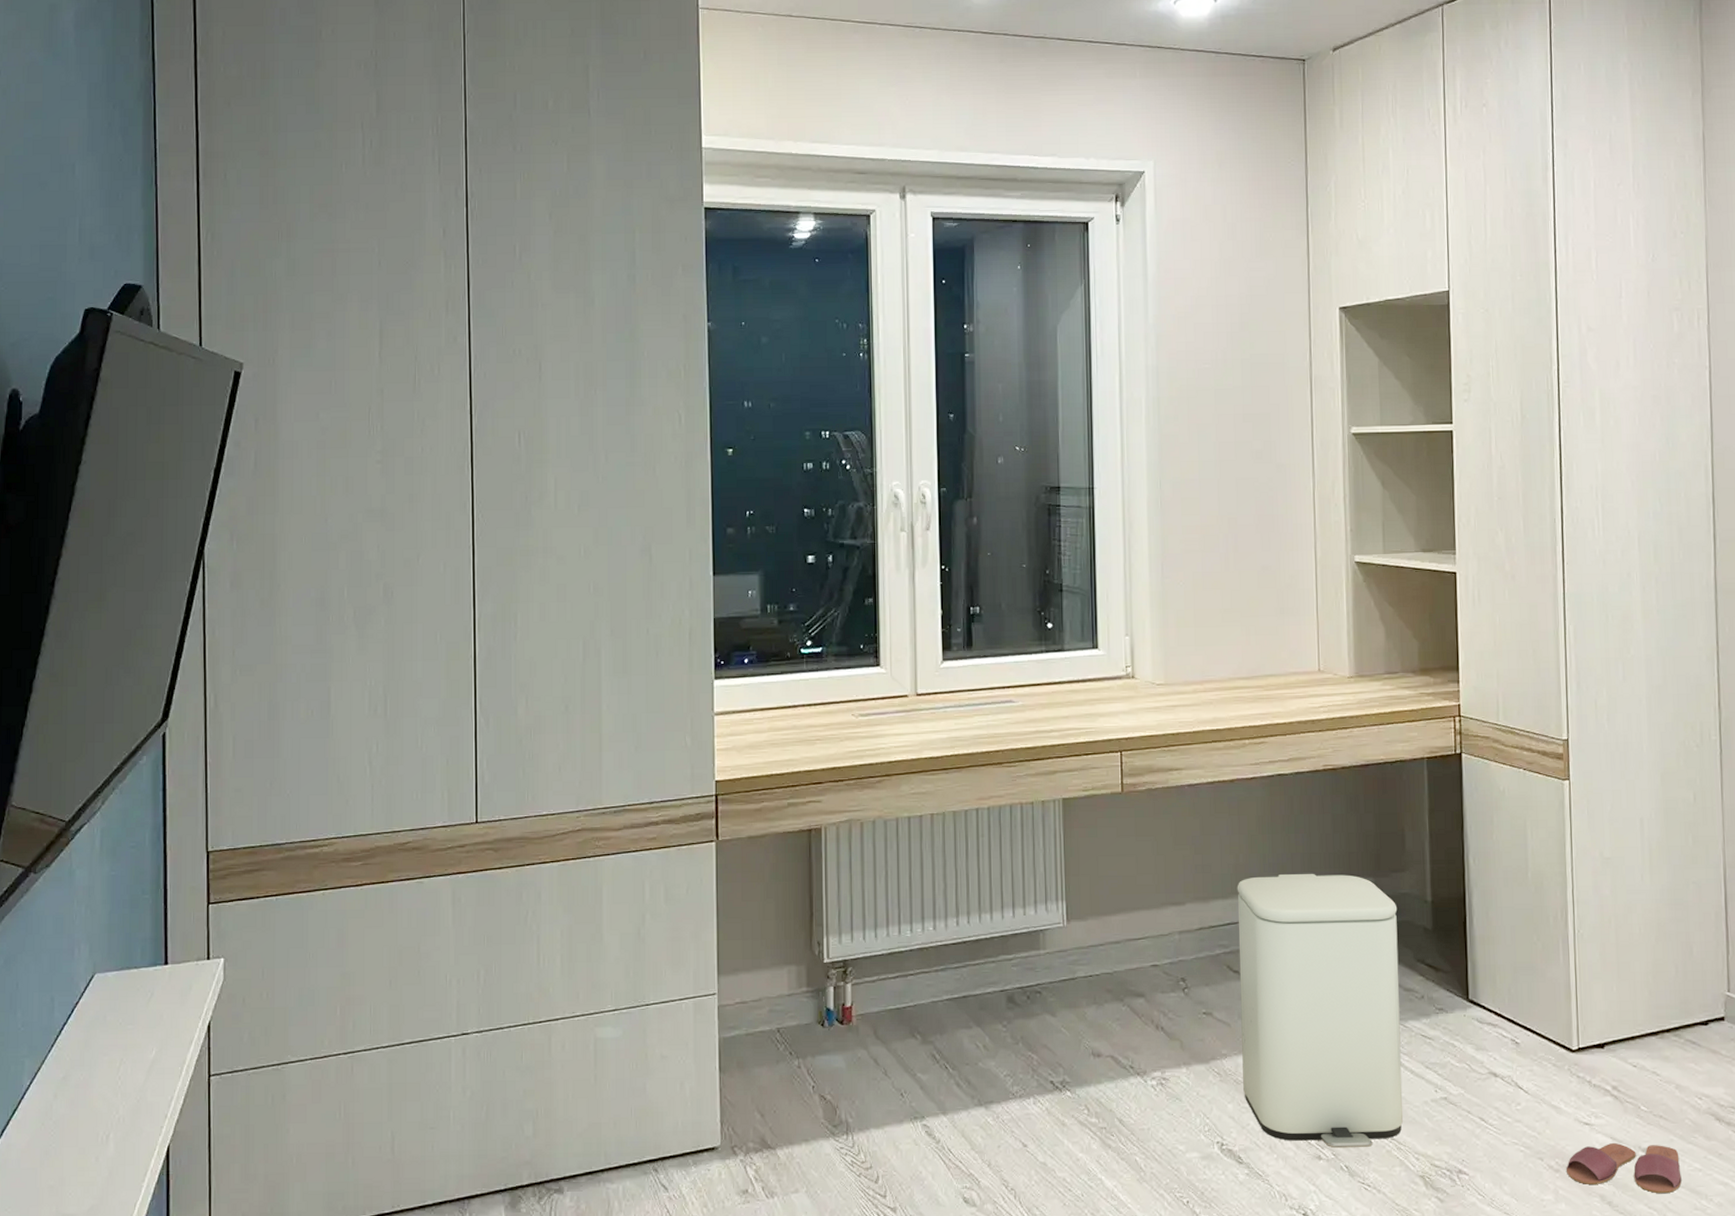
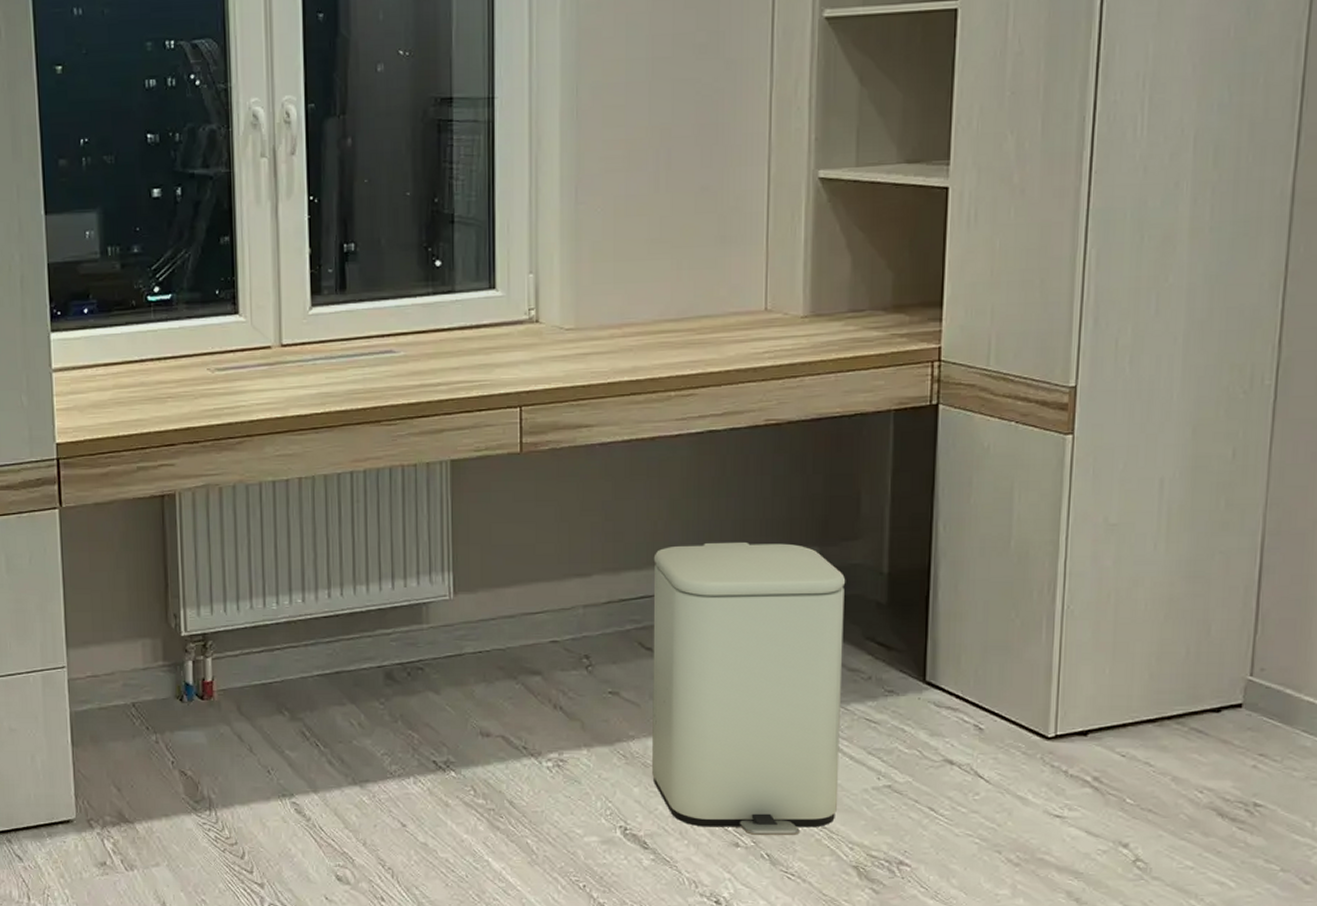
slippers: present [1566,1142,1682,1194] -> none [1028,836,1168,892]

